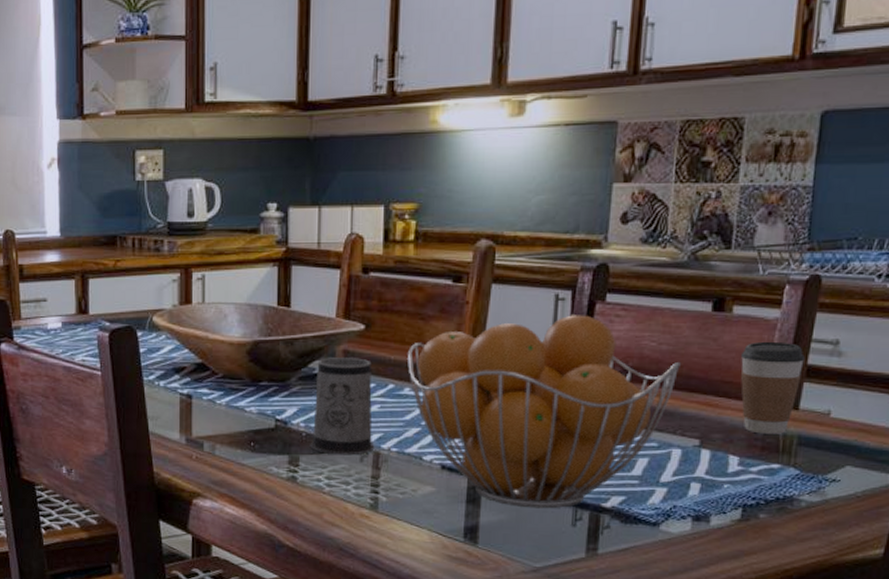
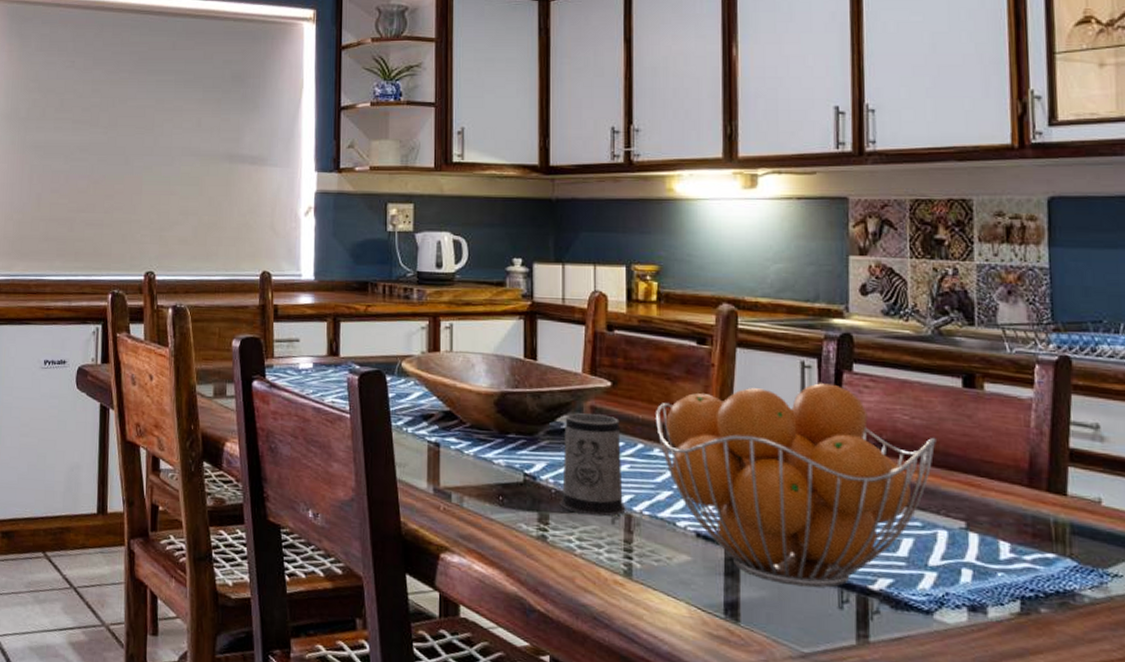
coffee cup: present [740,341,806,434] -> none [997,421,1067,521]

